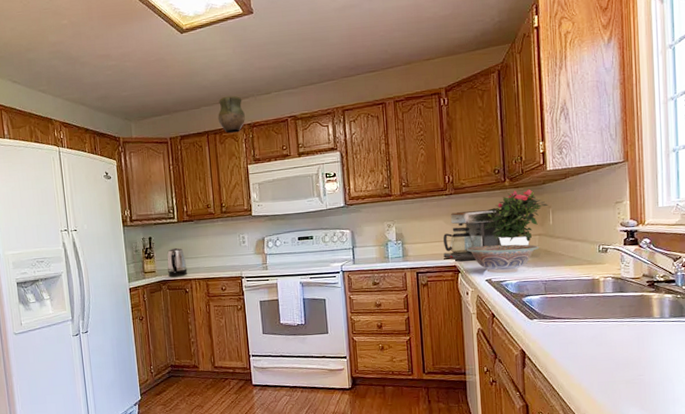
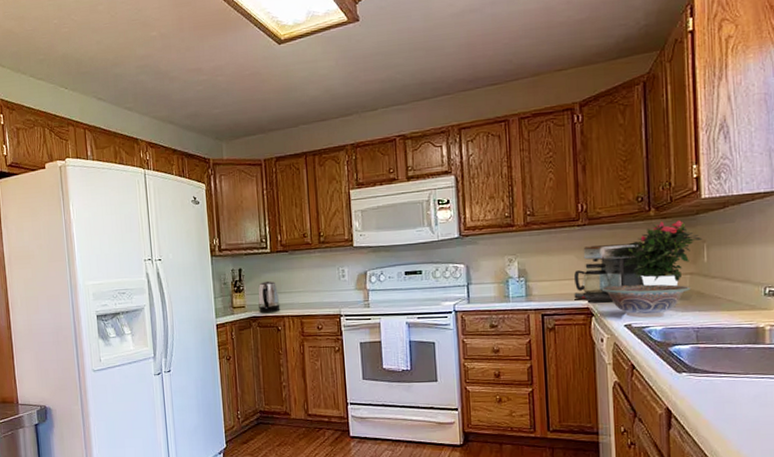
ceramic jug: present [218,95,245,134] -> none [317,112,348,155]

